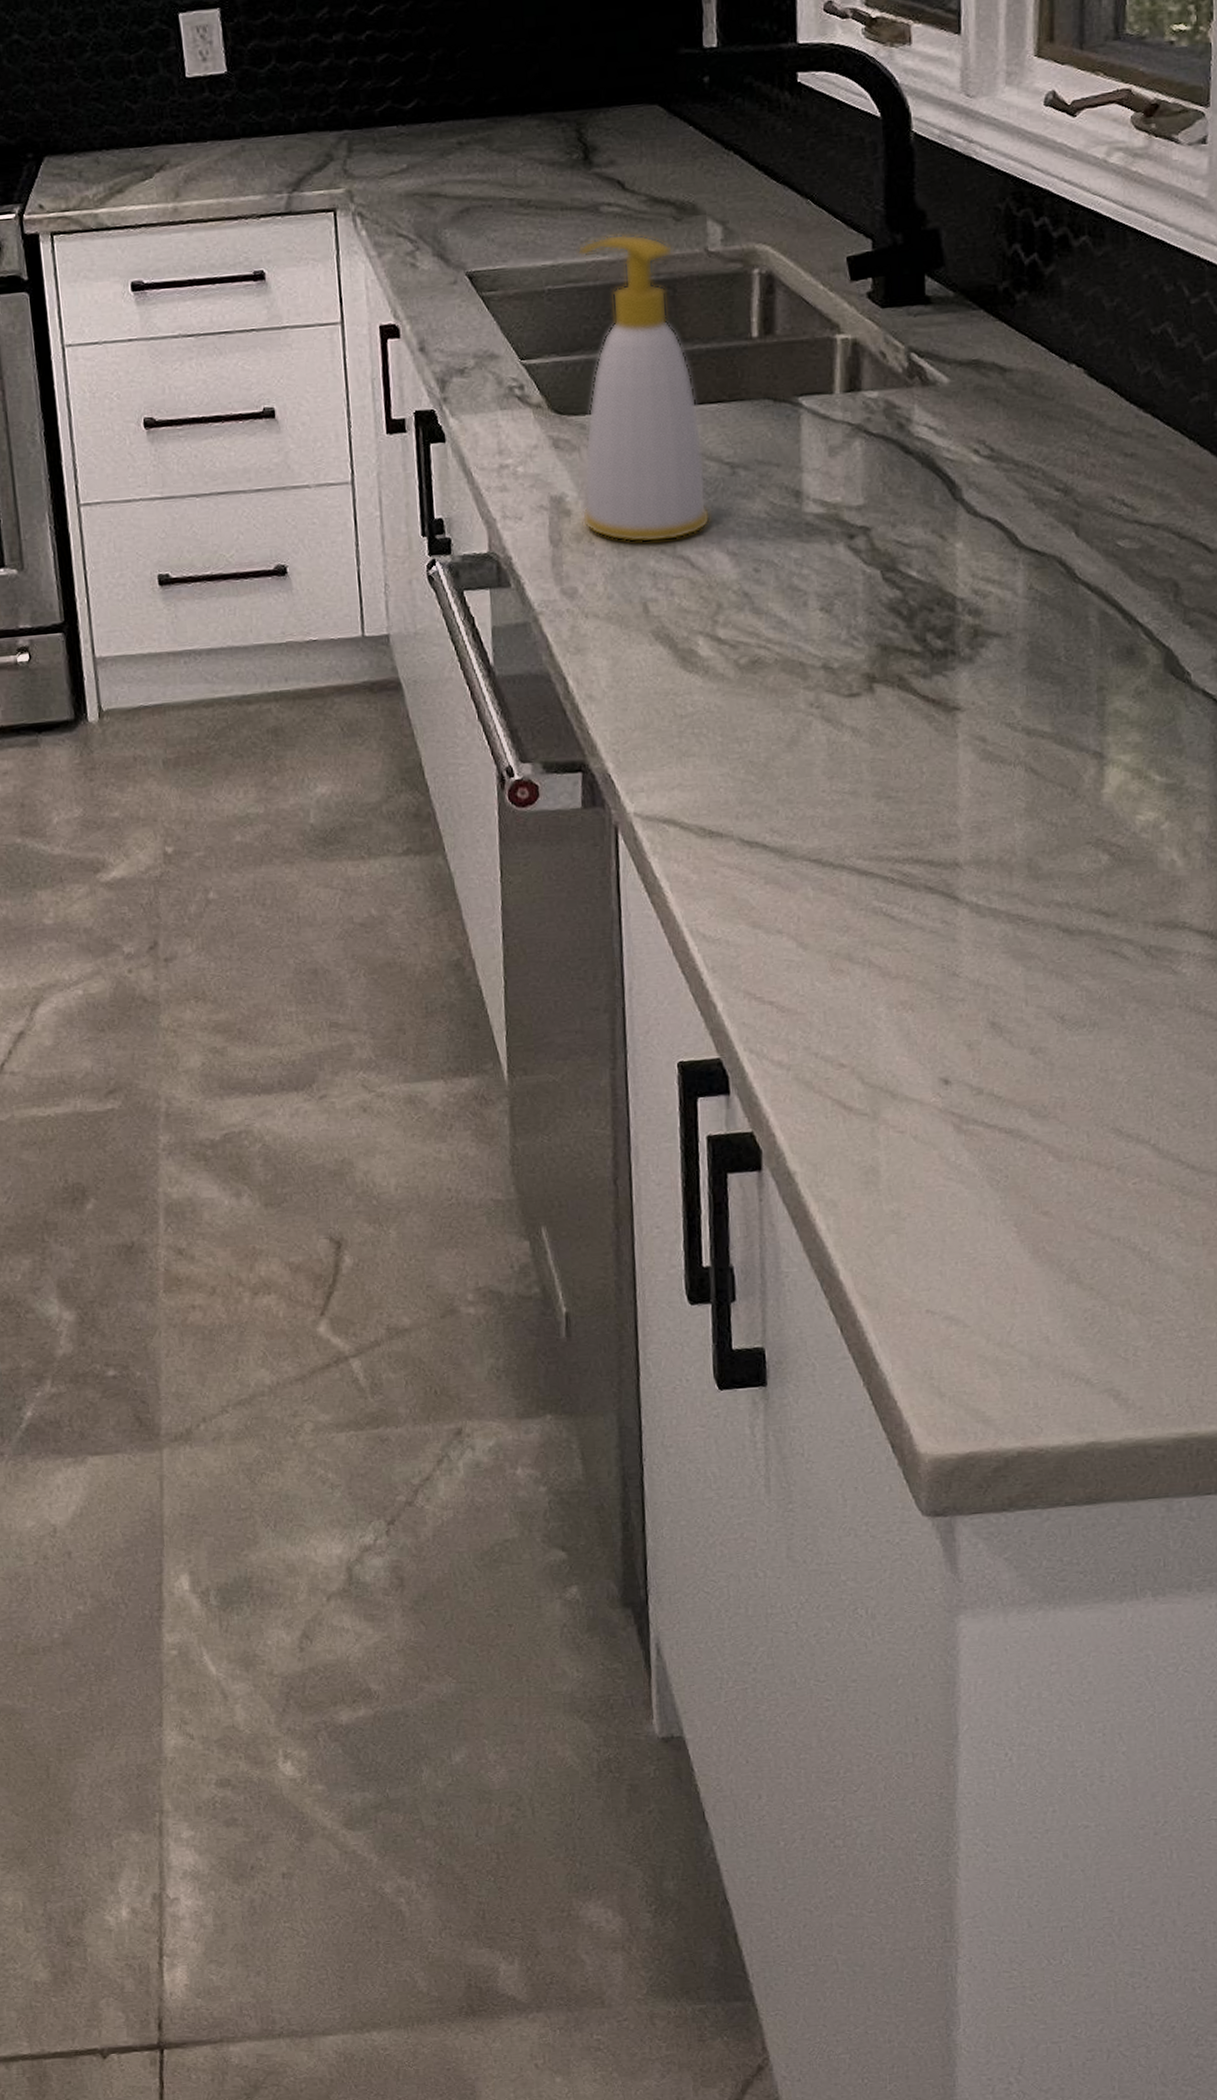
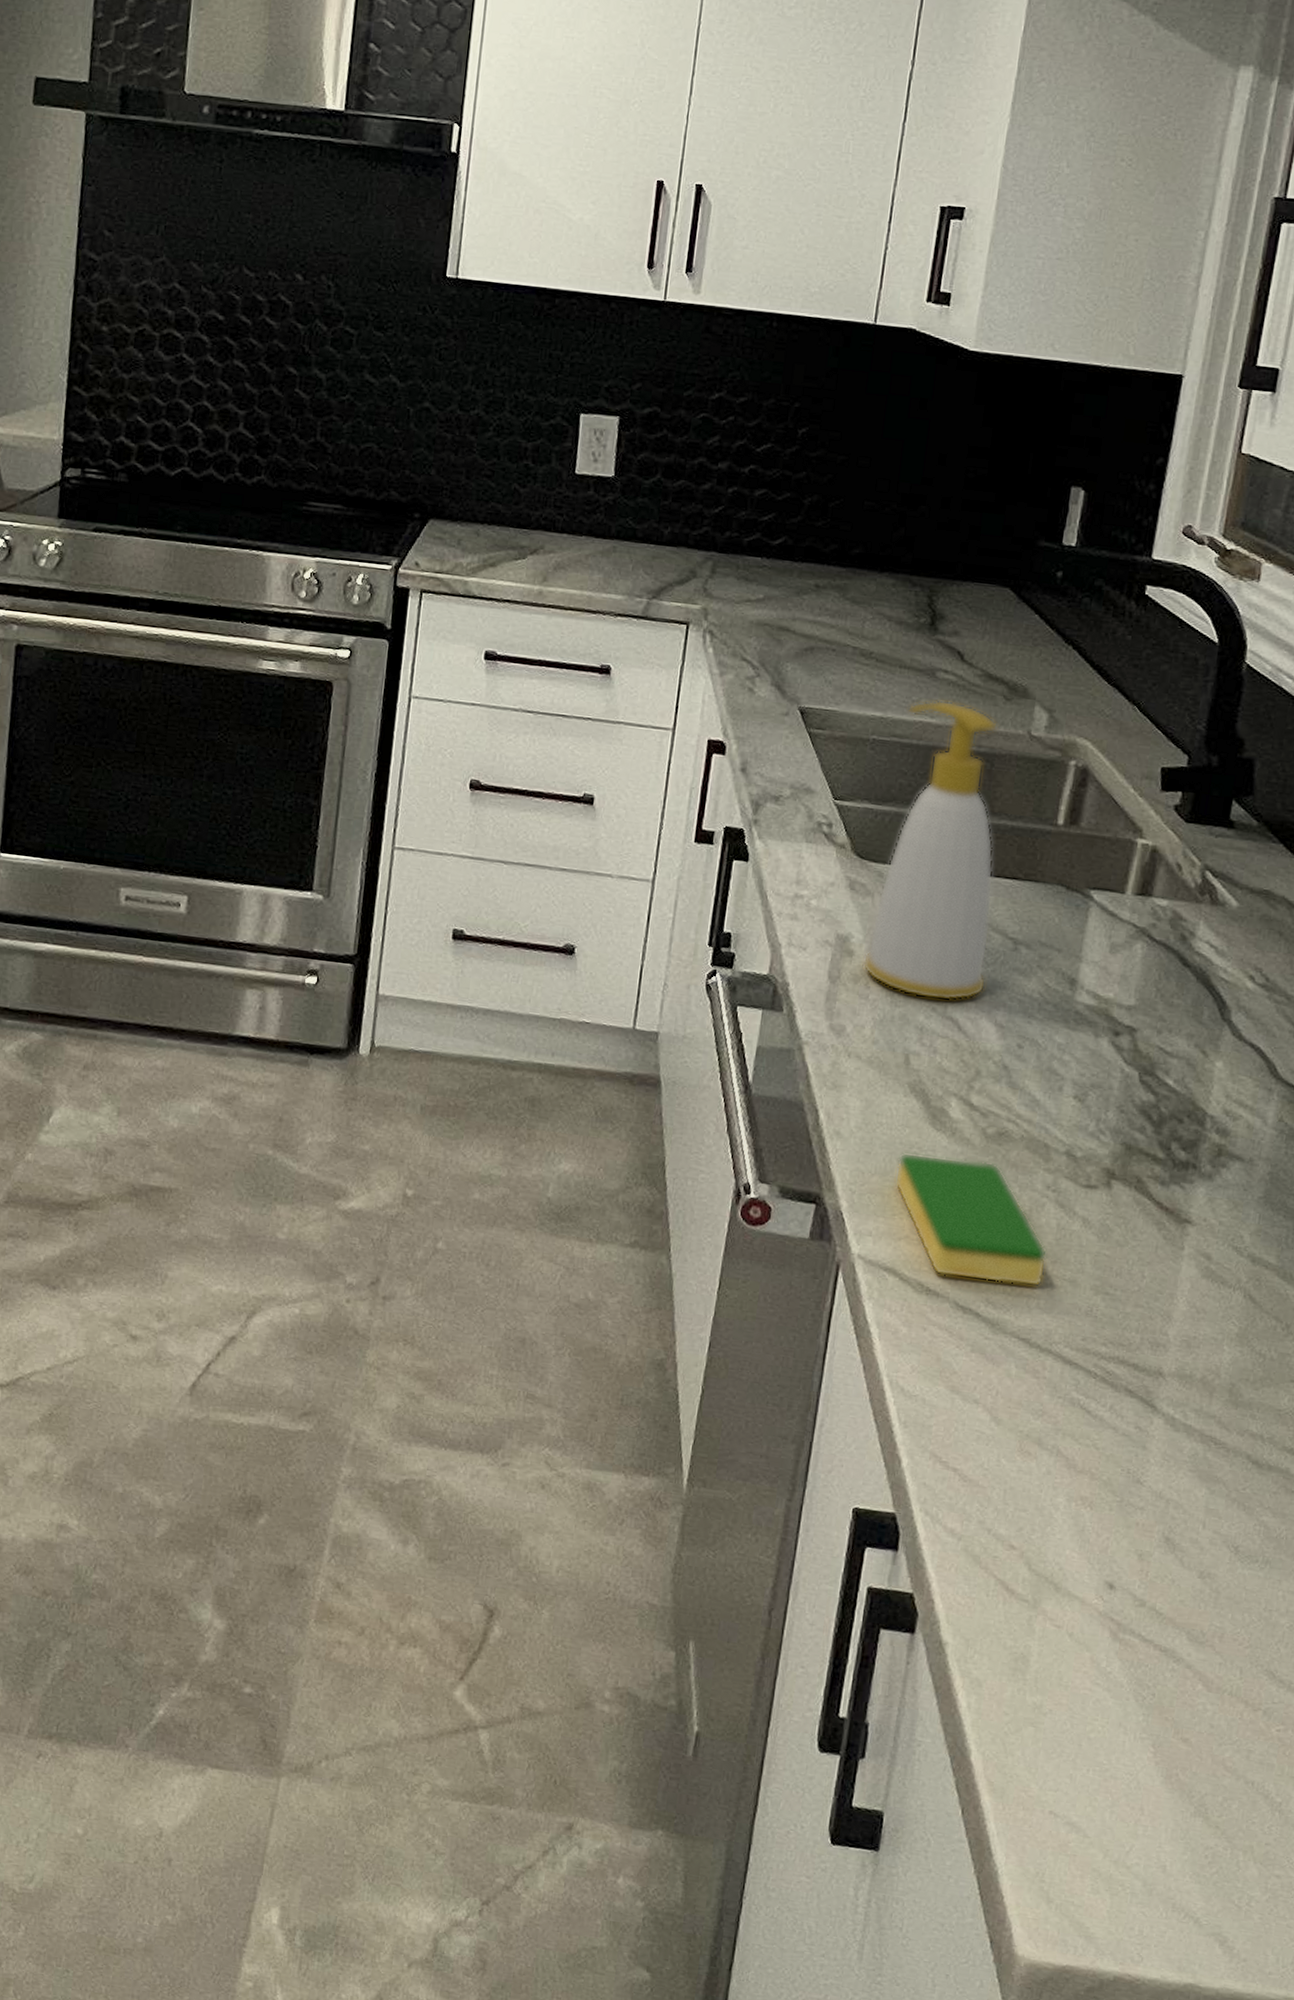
dish sponge: none [655,692,824,816] -> present [894,1152,1048,1287]

